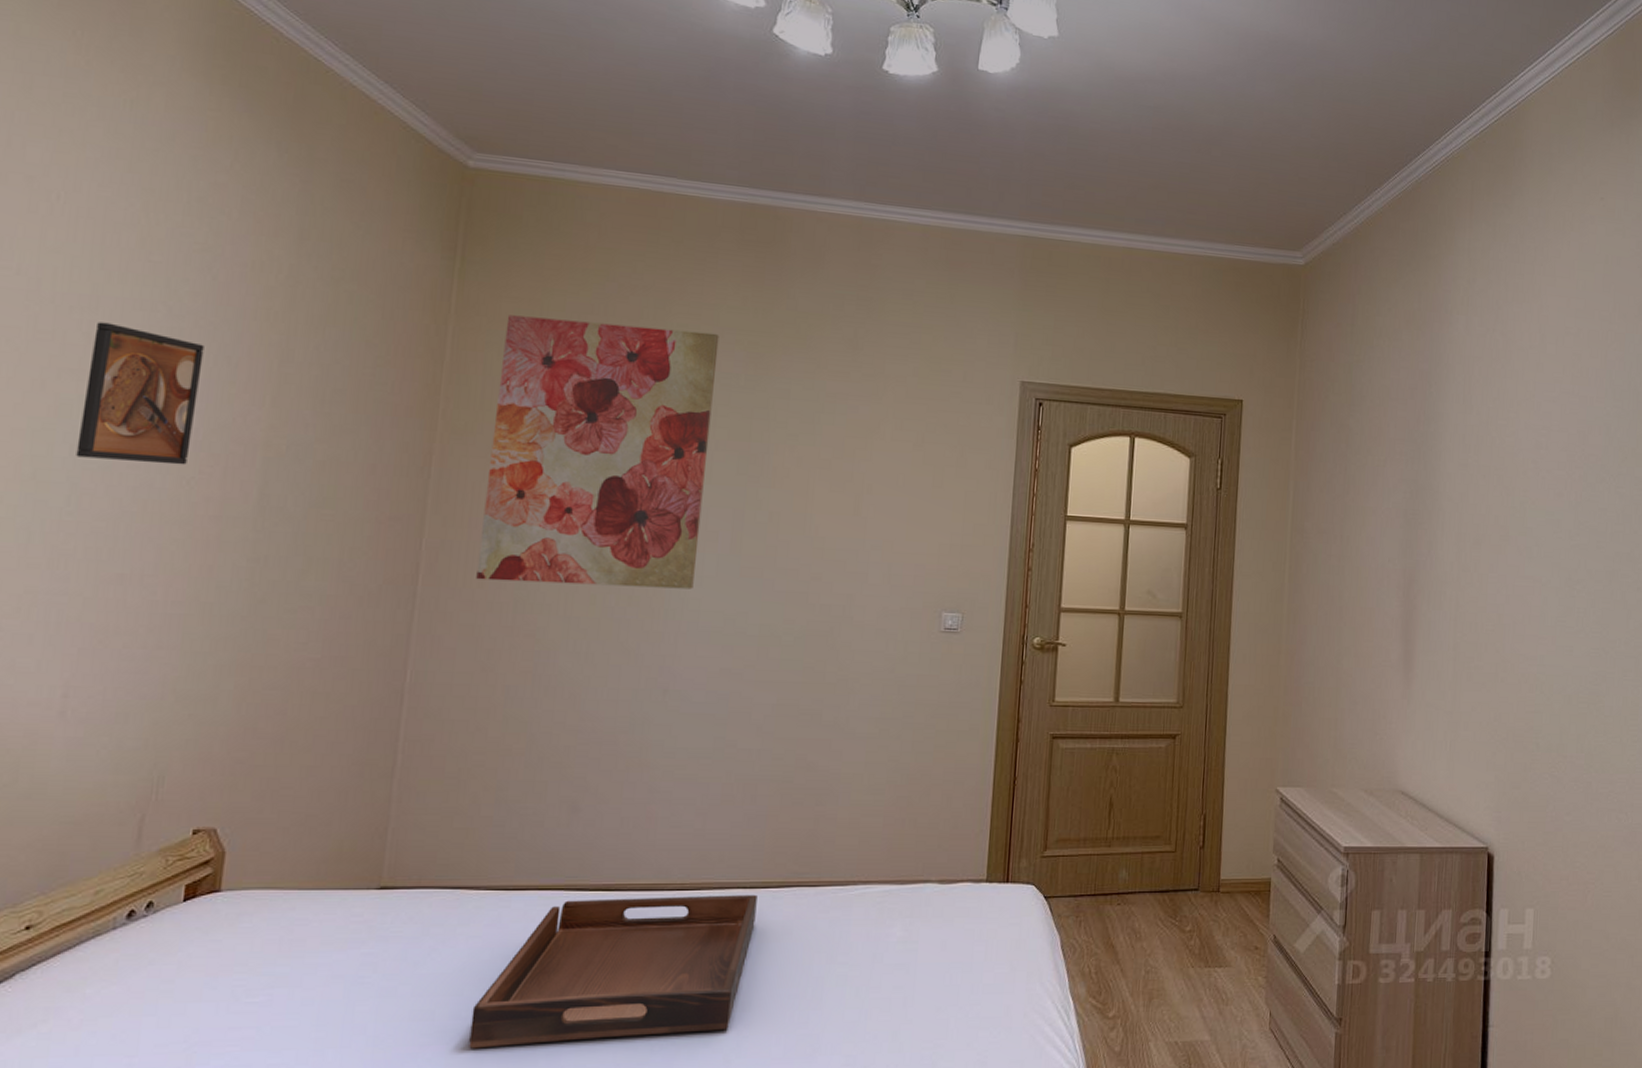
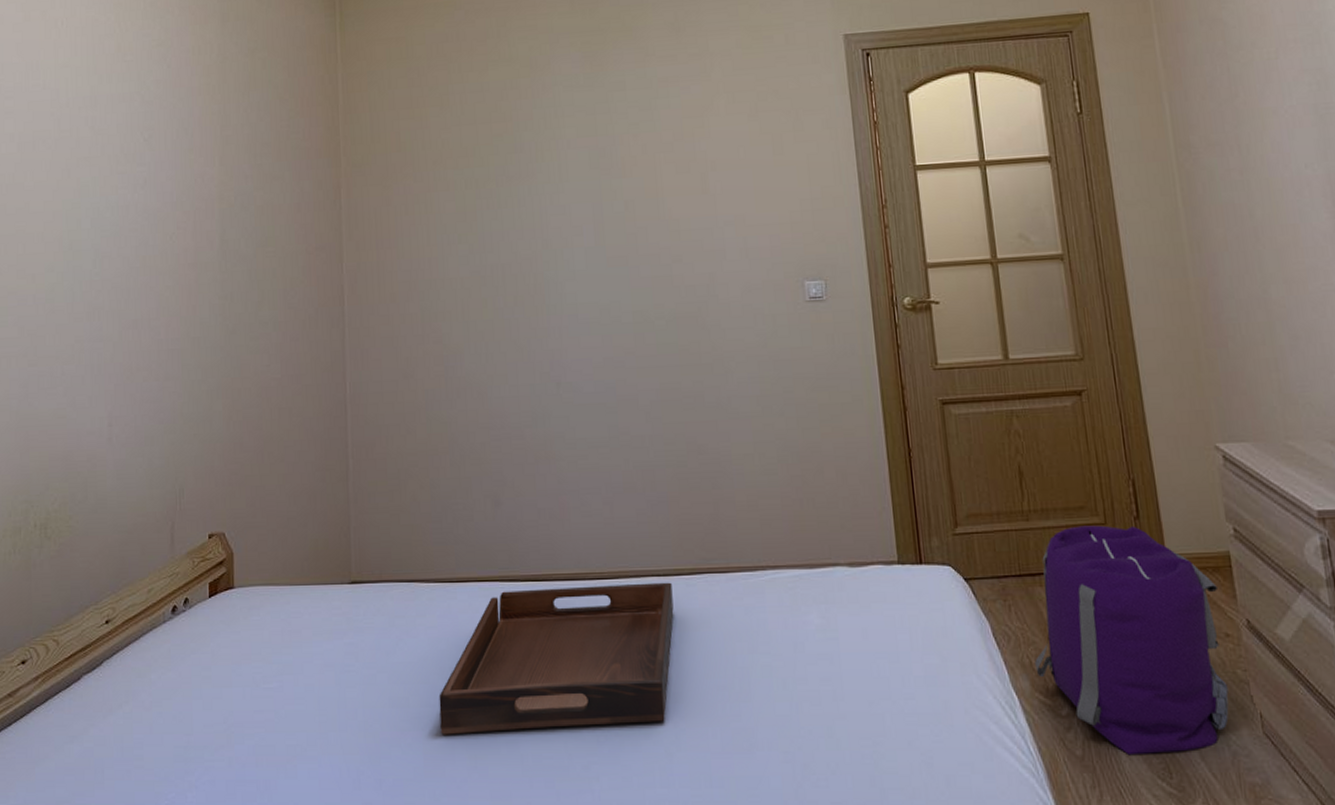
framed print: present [76,322,204,465] -> none [95,115,169,228]
wall art: present [476,315,720,589] -> none [381,40,568,295]
backpack: none [1093,853,1257,1050] -> present [1035,525,1229,756]

